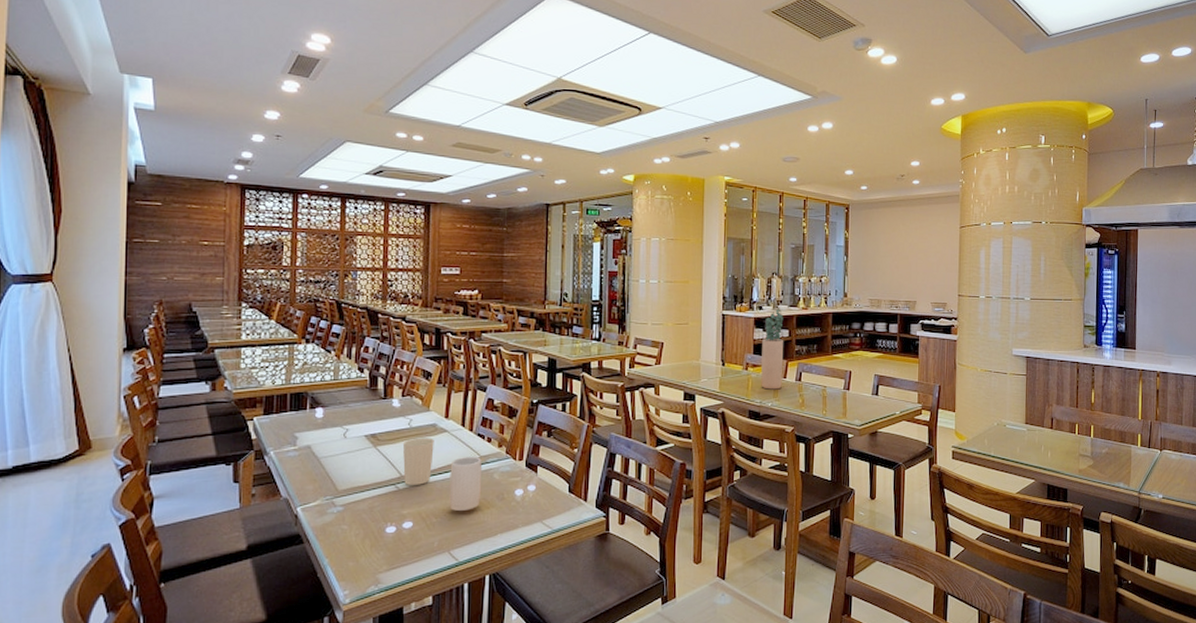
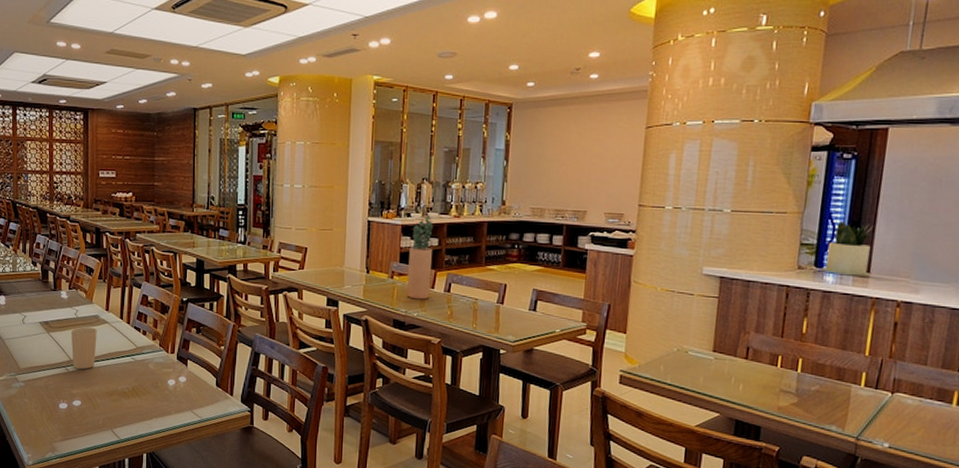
cup: present [449,456,483,511] -> none [111,346,139,395]
planter: none [1101,306,1137,353] -> present [821,221,874,278]

